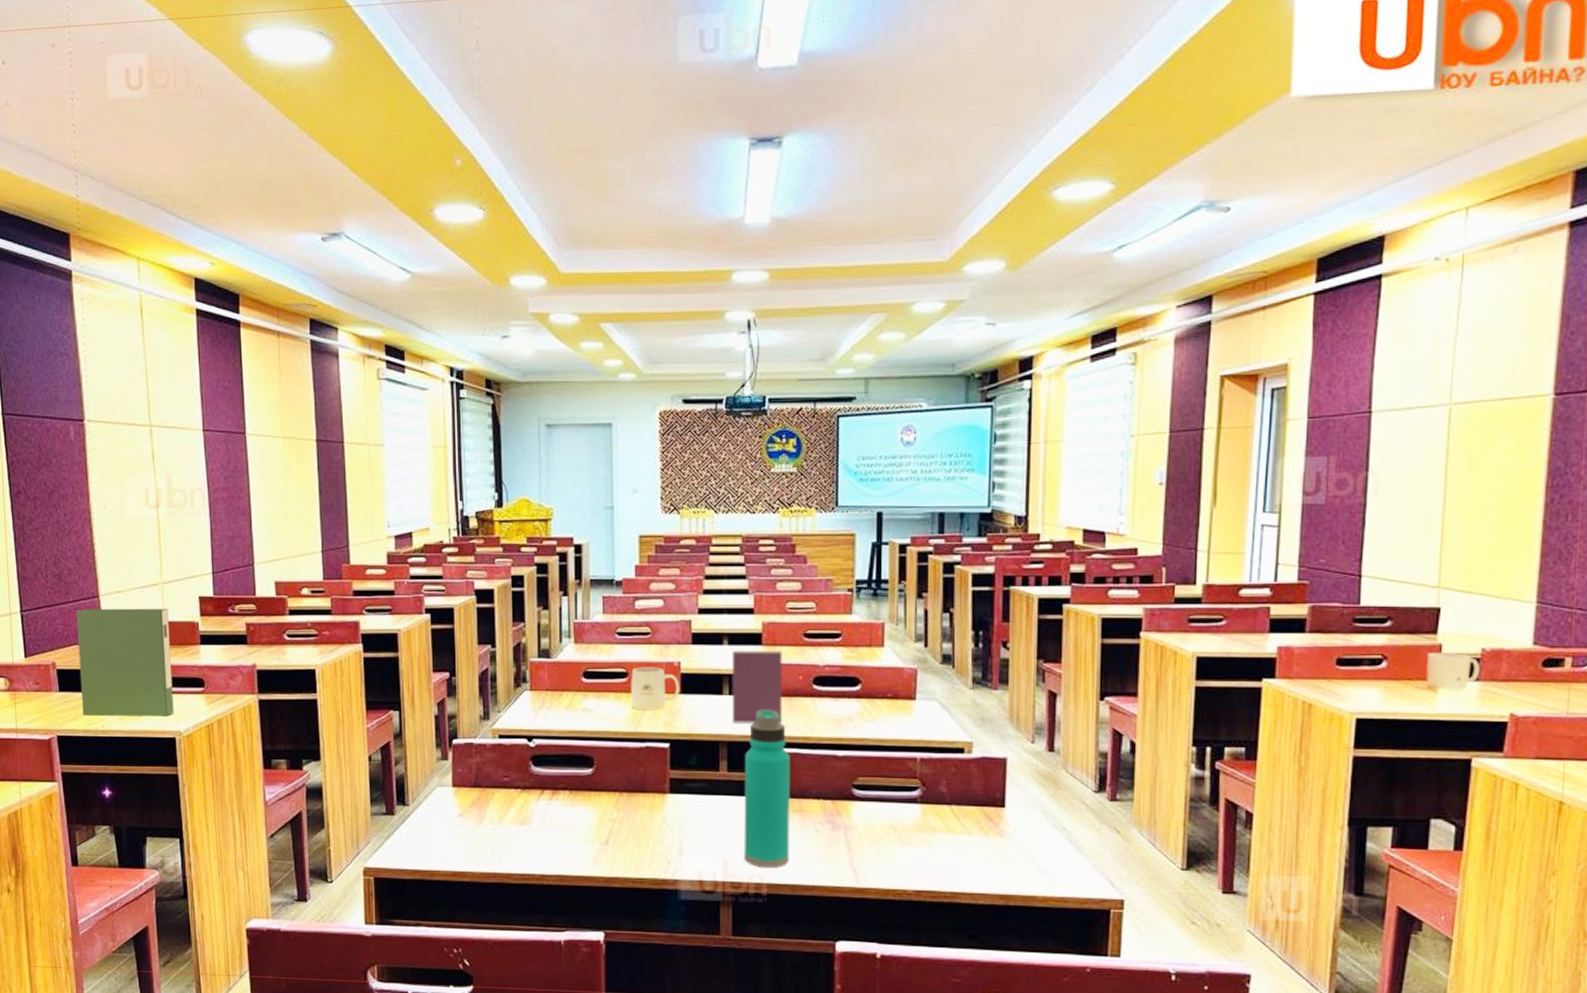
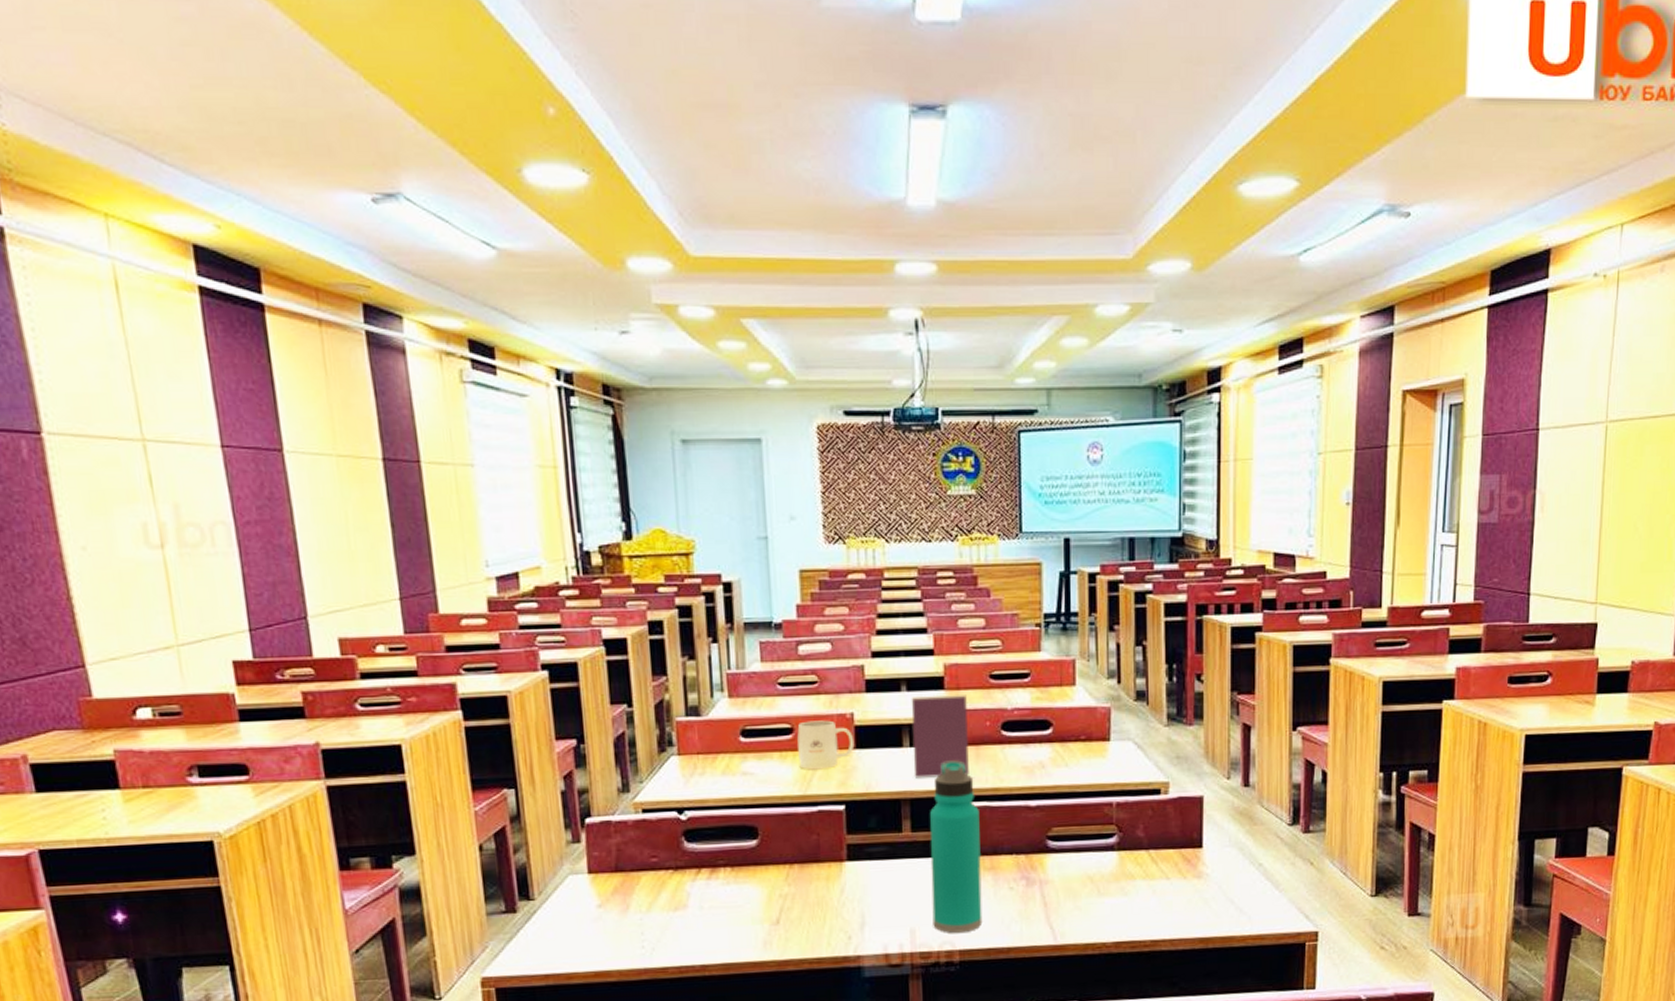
binder: present [76,608,174,717] -> none [53,677,209,821]
mug: present [1426,653,1481,691] -> none [1585,667,1631,703]

